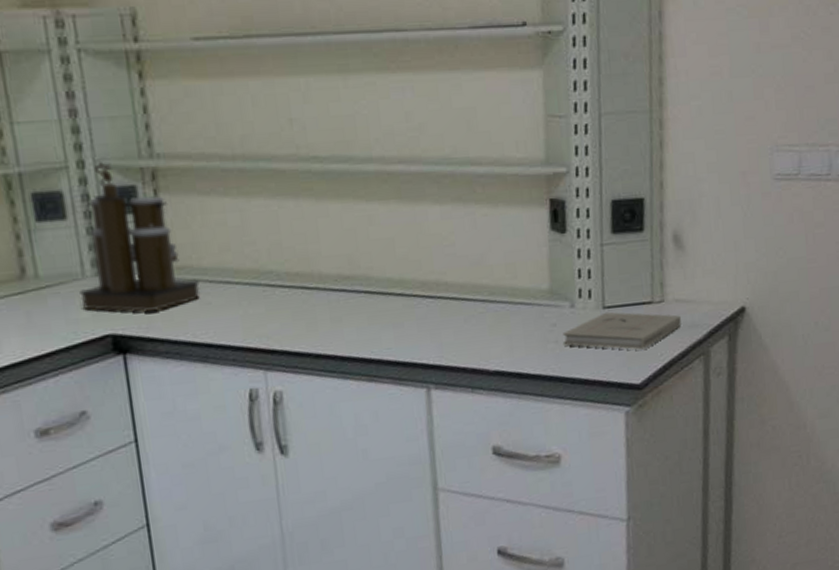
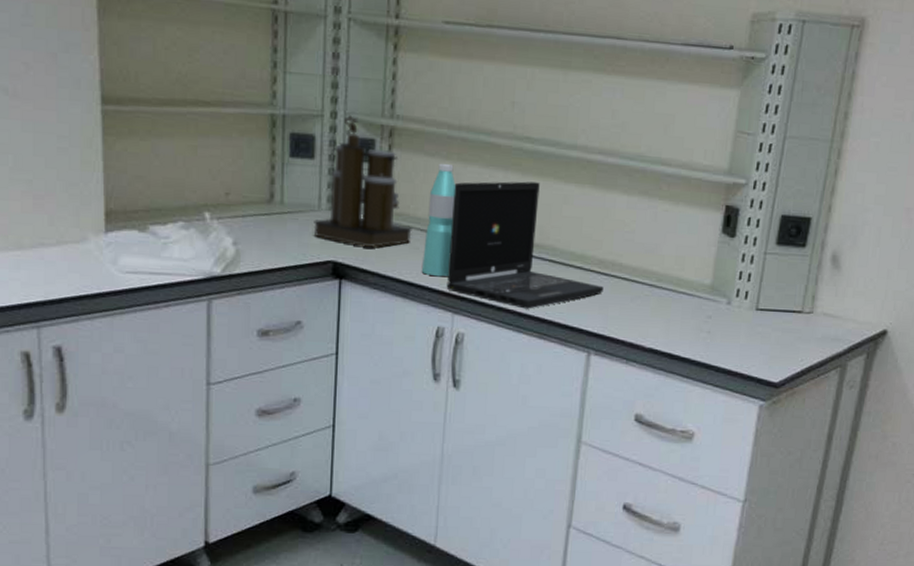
water bottle: none [211,200,253,332] -> present [421,163,456,277]
laptop: none [239,206,432,352] -> present [446,181,604,309]
book: present [562,311,681,350] -> none [714,313,826,353]

